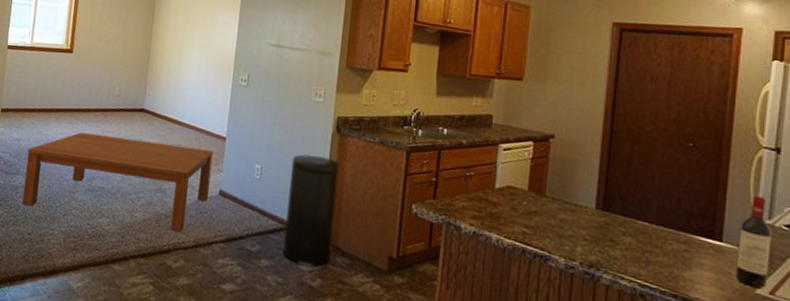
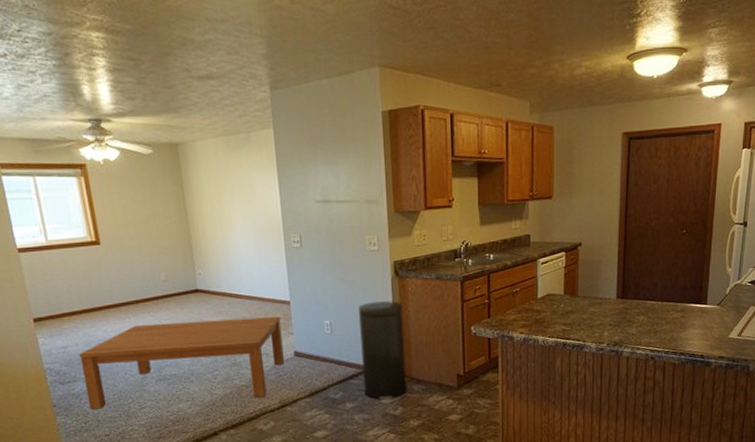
wine bottle: present [735,195,772,289] -> none [716,263,740,334]

